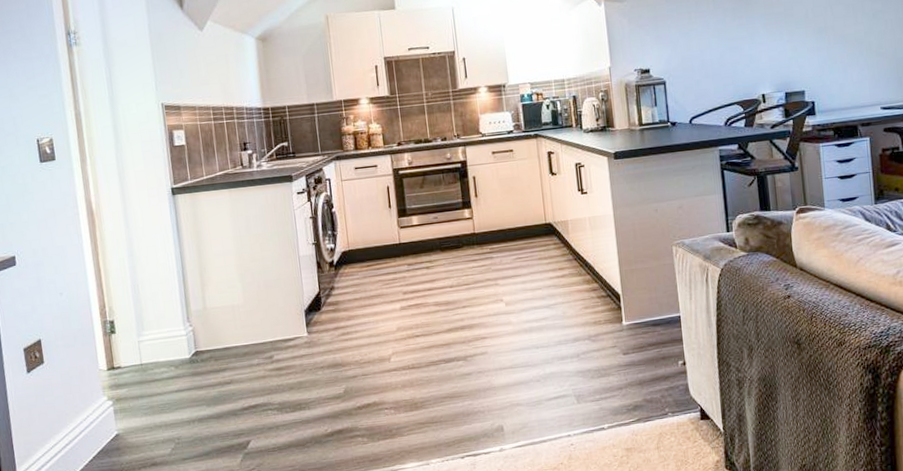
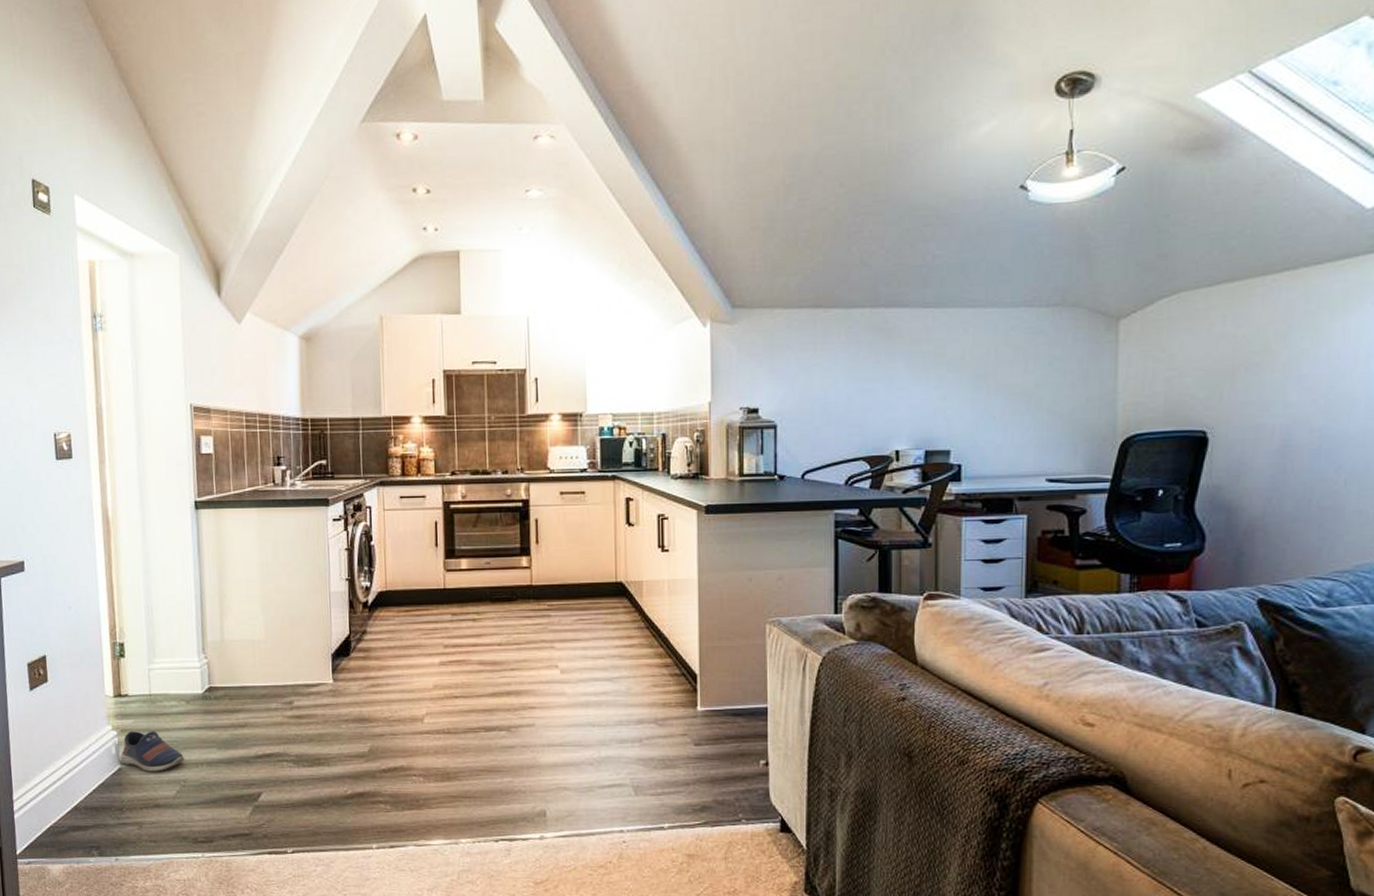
shoe: none [116,396,177,435] -> present [119,730,184,773]

